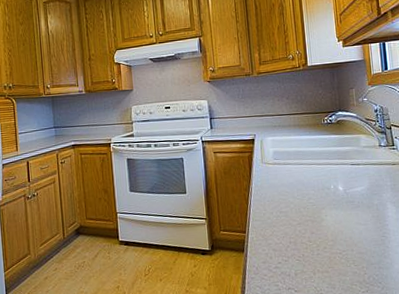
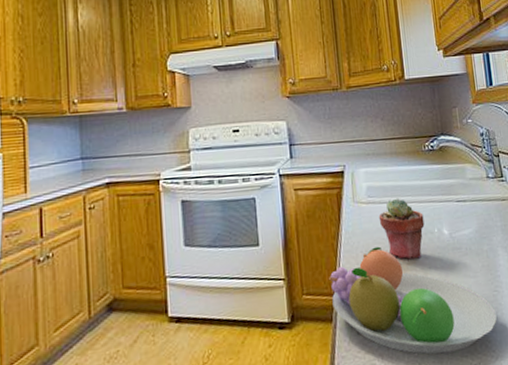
fruit bowl: none [241,197,384,282] -> present [329,246,497,354]
potted succulent: none [283,161,322,209] -> present [378,198,425,260]

